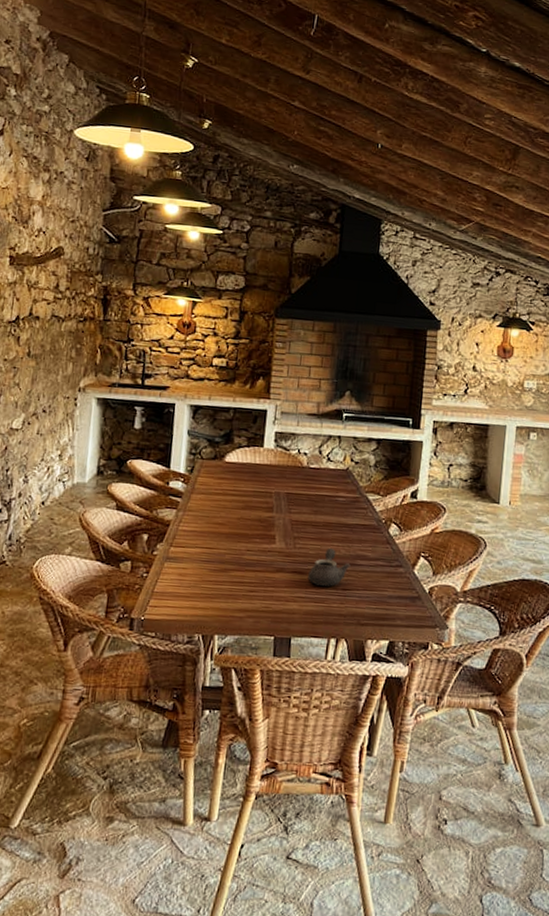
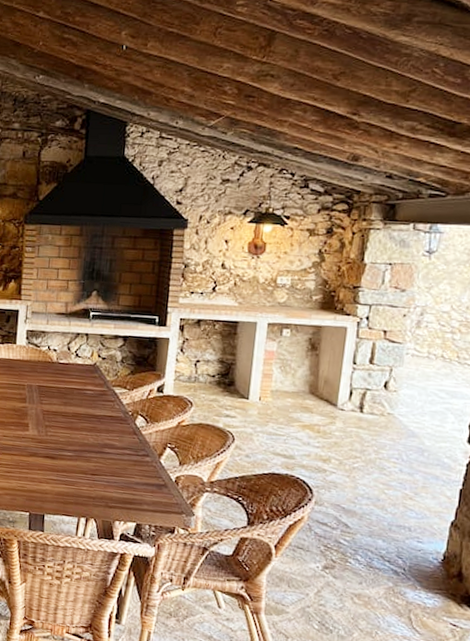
teapot: present [308,548,351,586] -> none [59,437,99,471]

